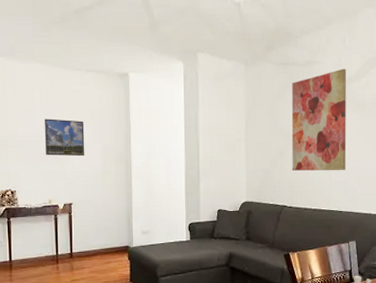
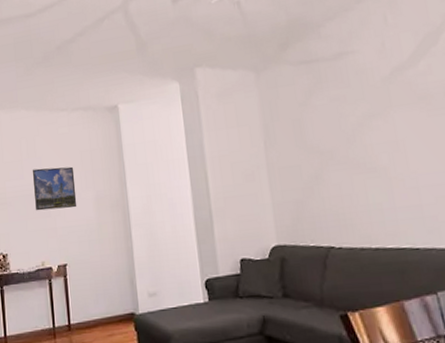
wall art: present [291,69,346,171] -> none [320,53,415,198]

